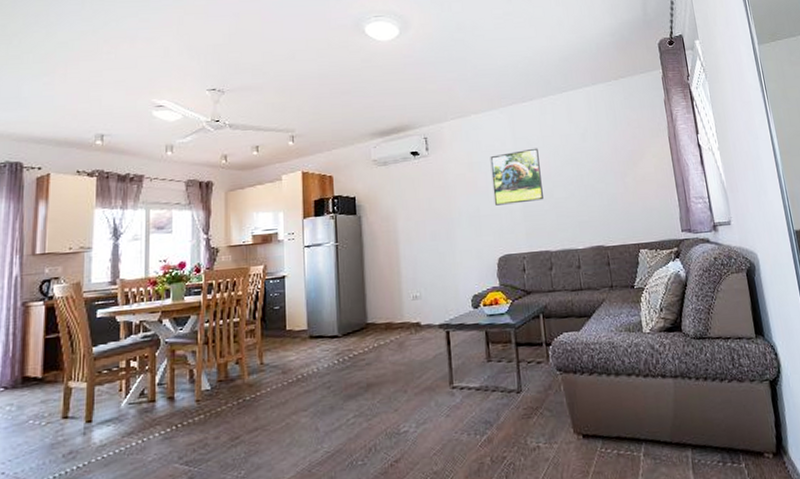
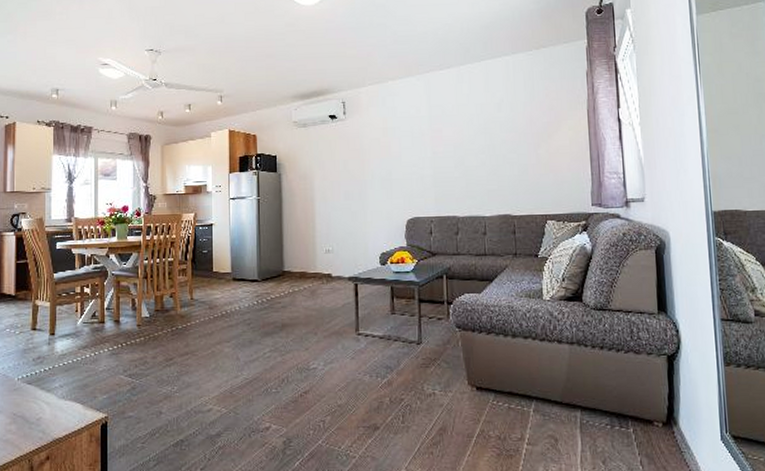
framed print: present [490,148,544,206] -> none [404,116,454,170]

